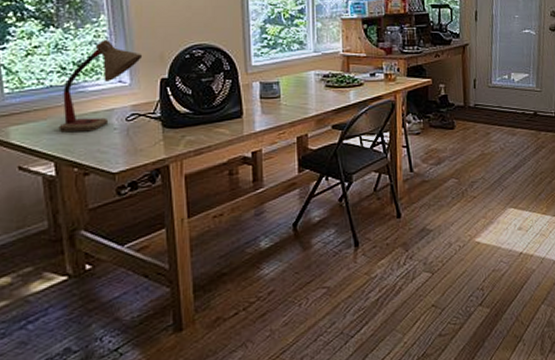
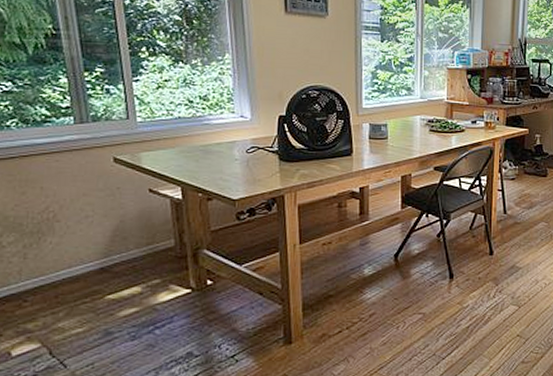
desk lamp: present [58,39,143,132] -> none [185,76,263,161]

